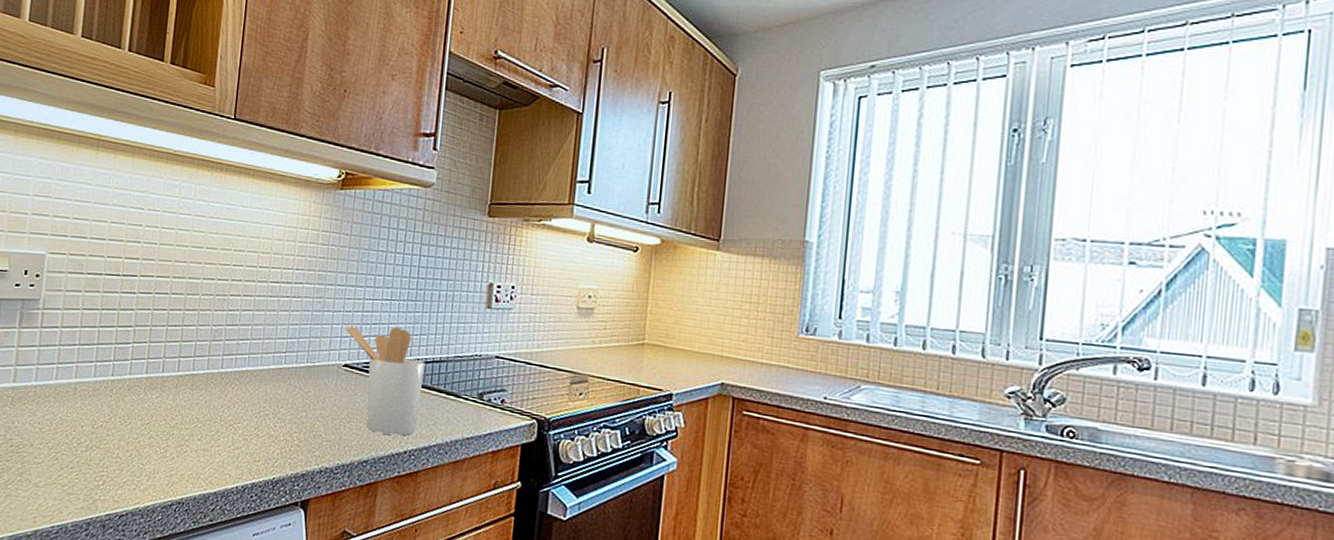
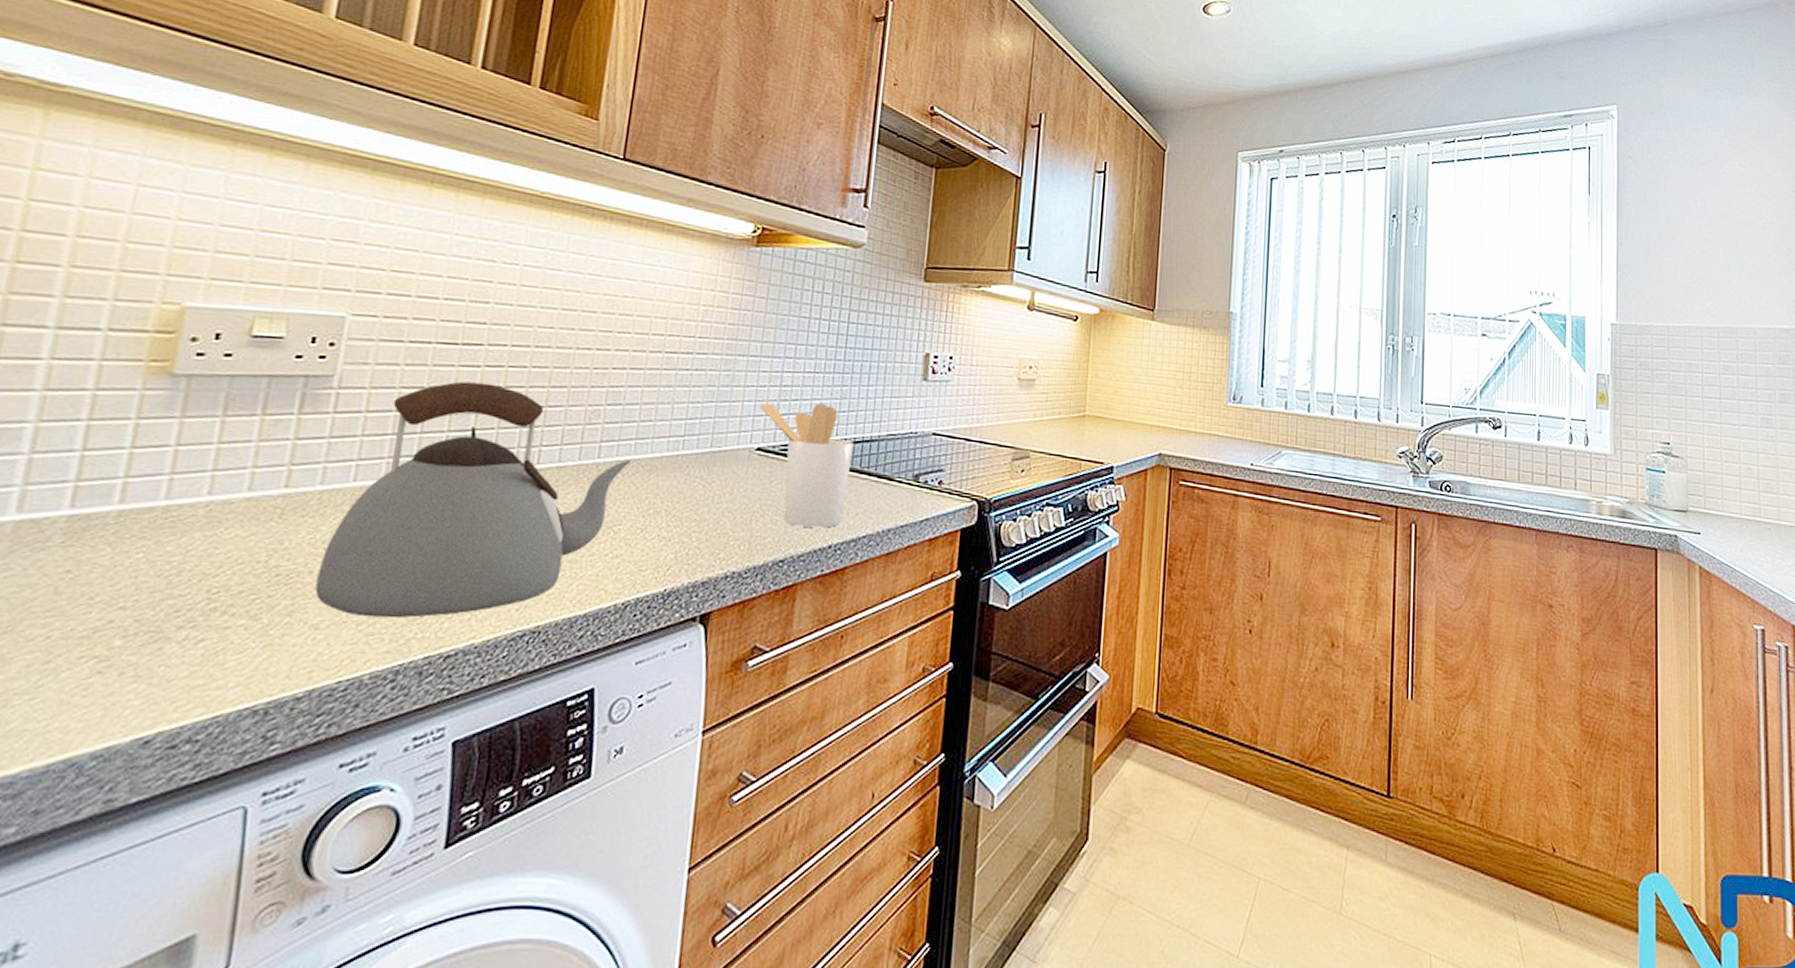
kettle: none [35,305,247,485] -> present [315,381,632,619]

